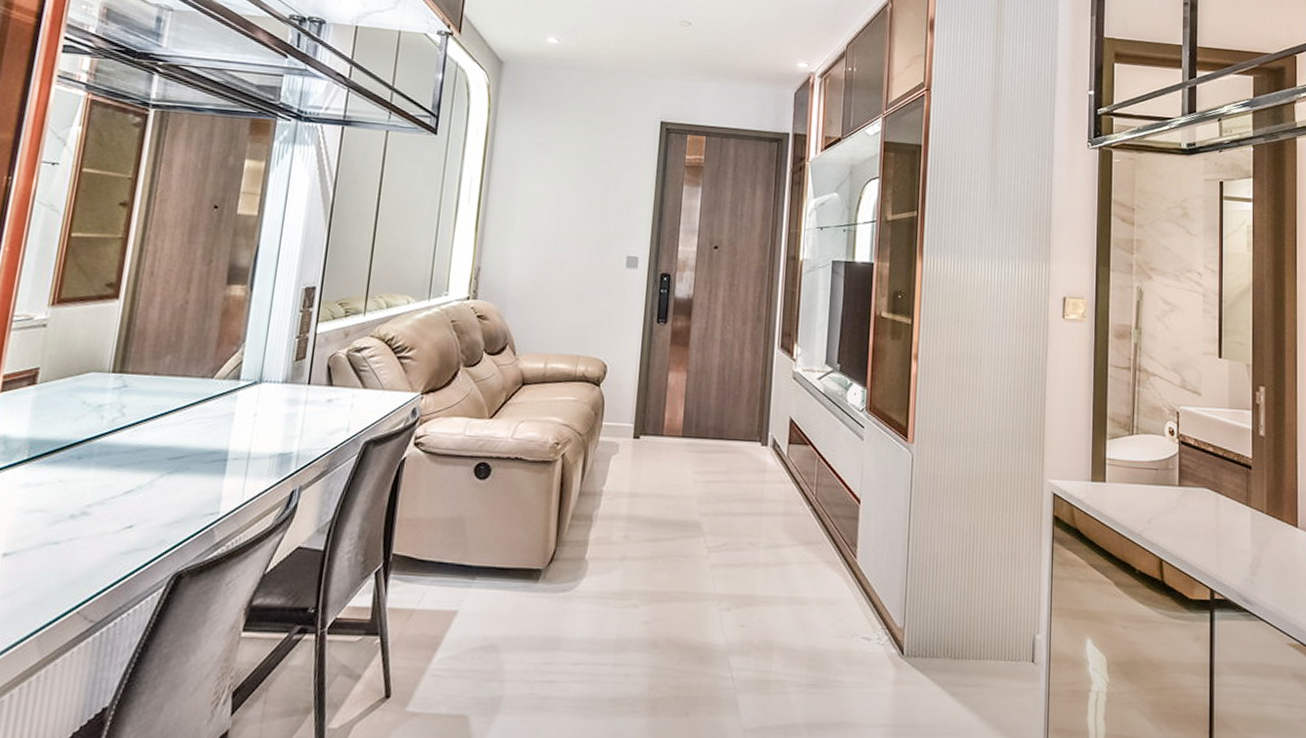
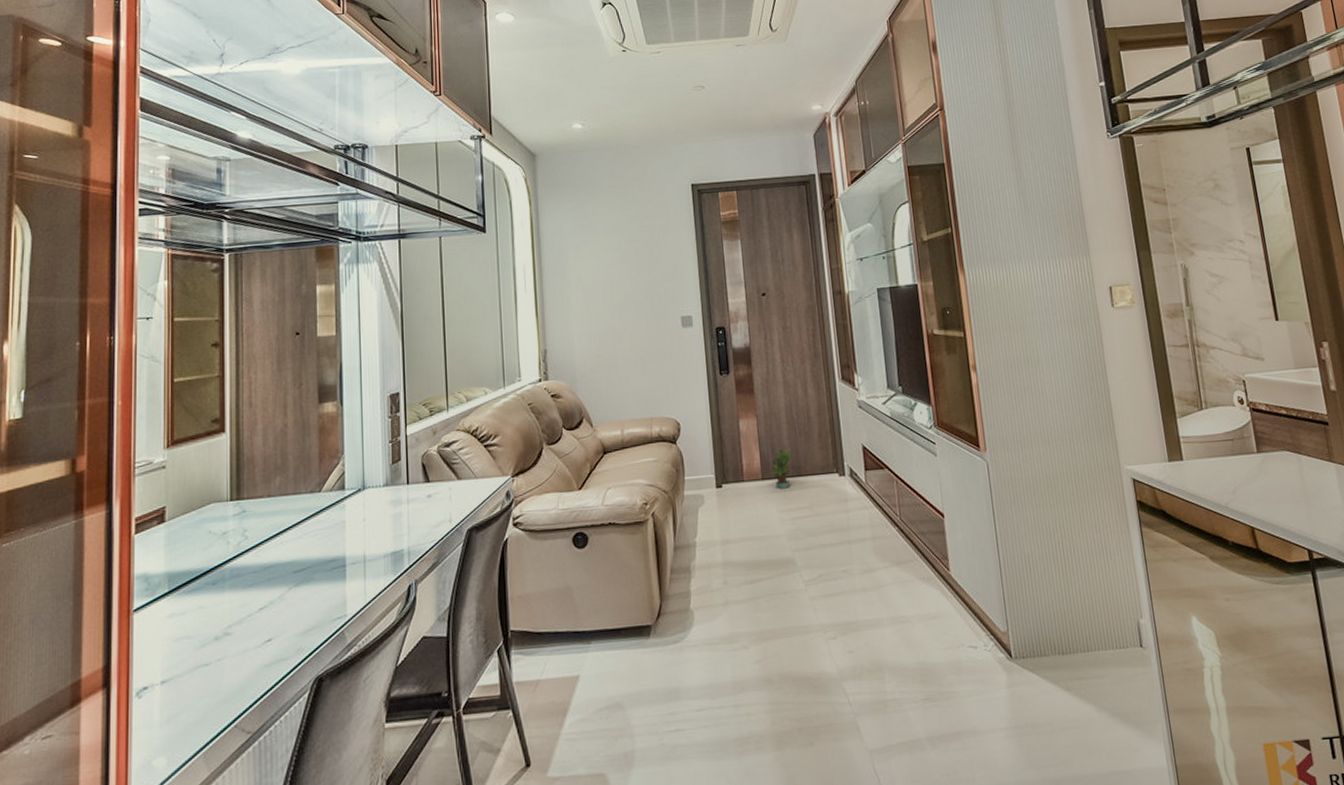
potted plant: none [690,406,718,450] -> present [769,447,792,489]

